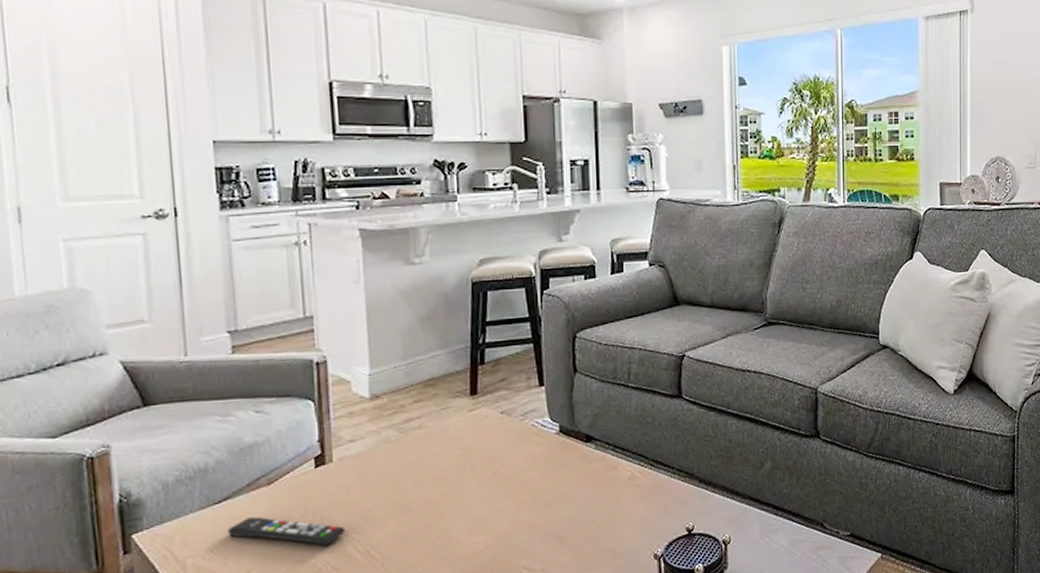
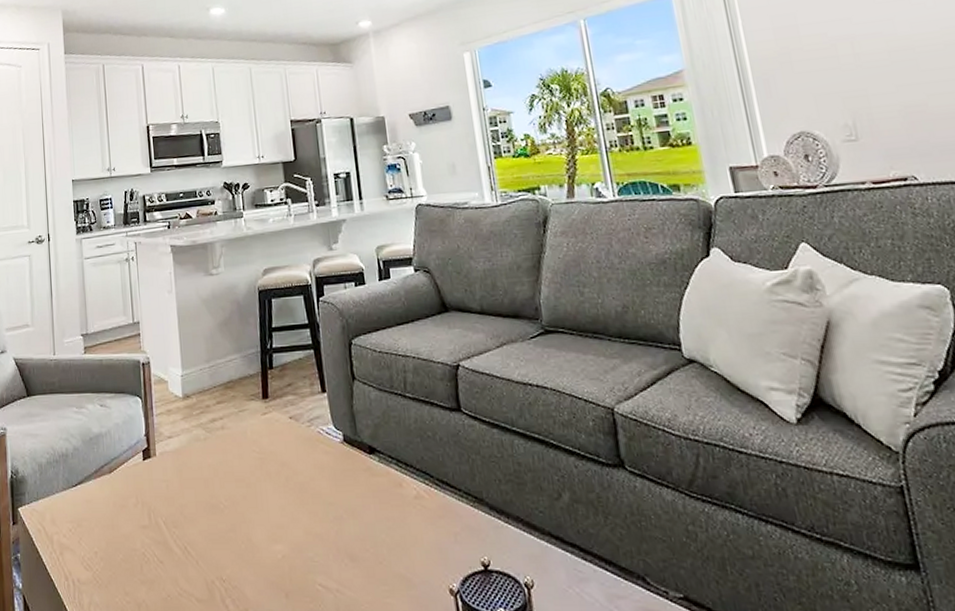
remote control: present [228,516,346,545] -> none [82,502,167,536]

